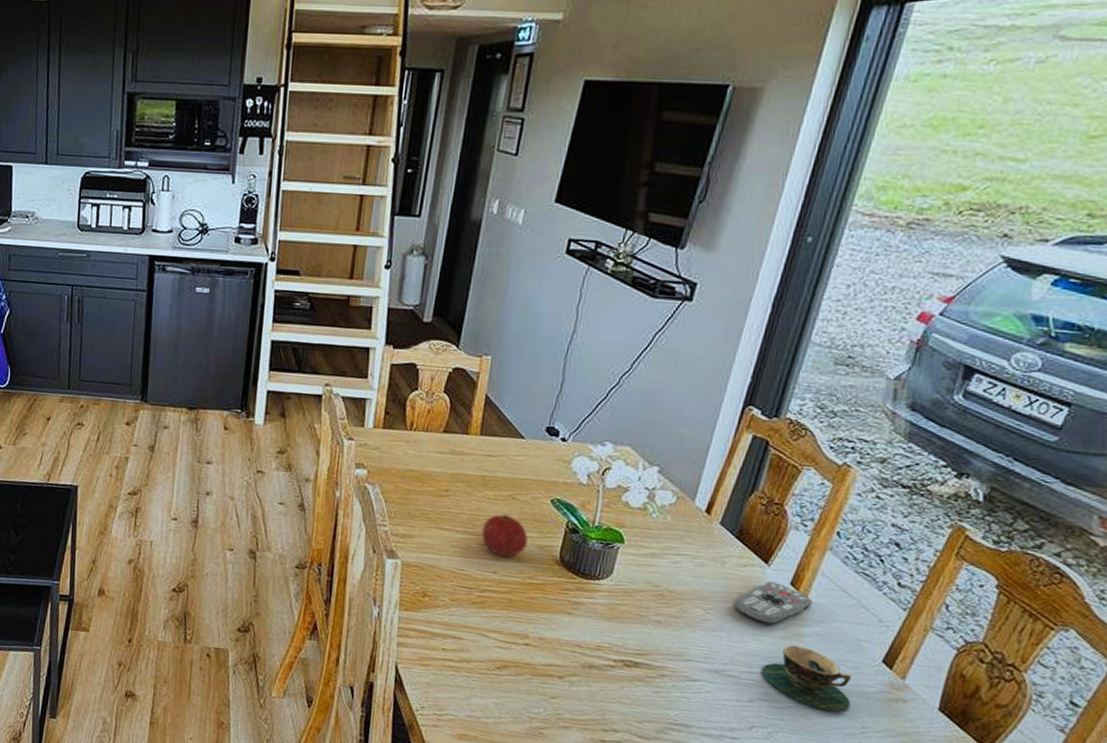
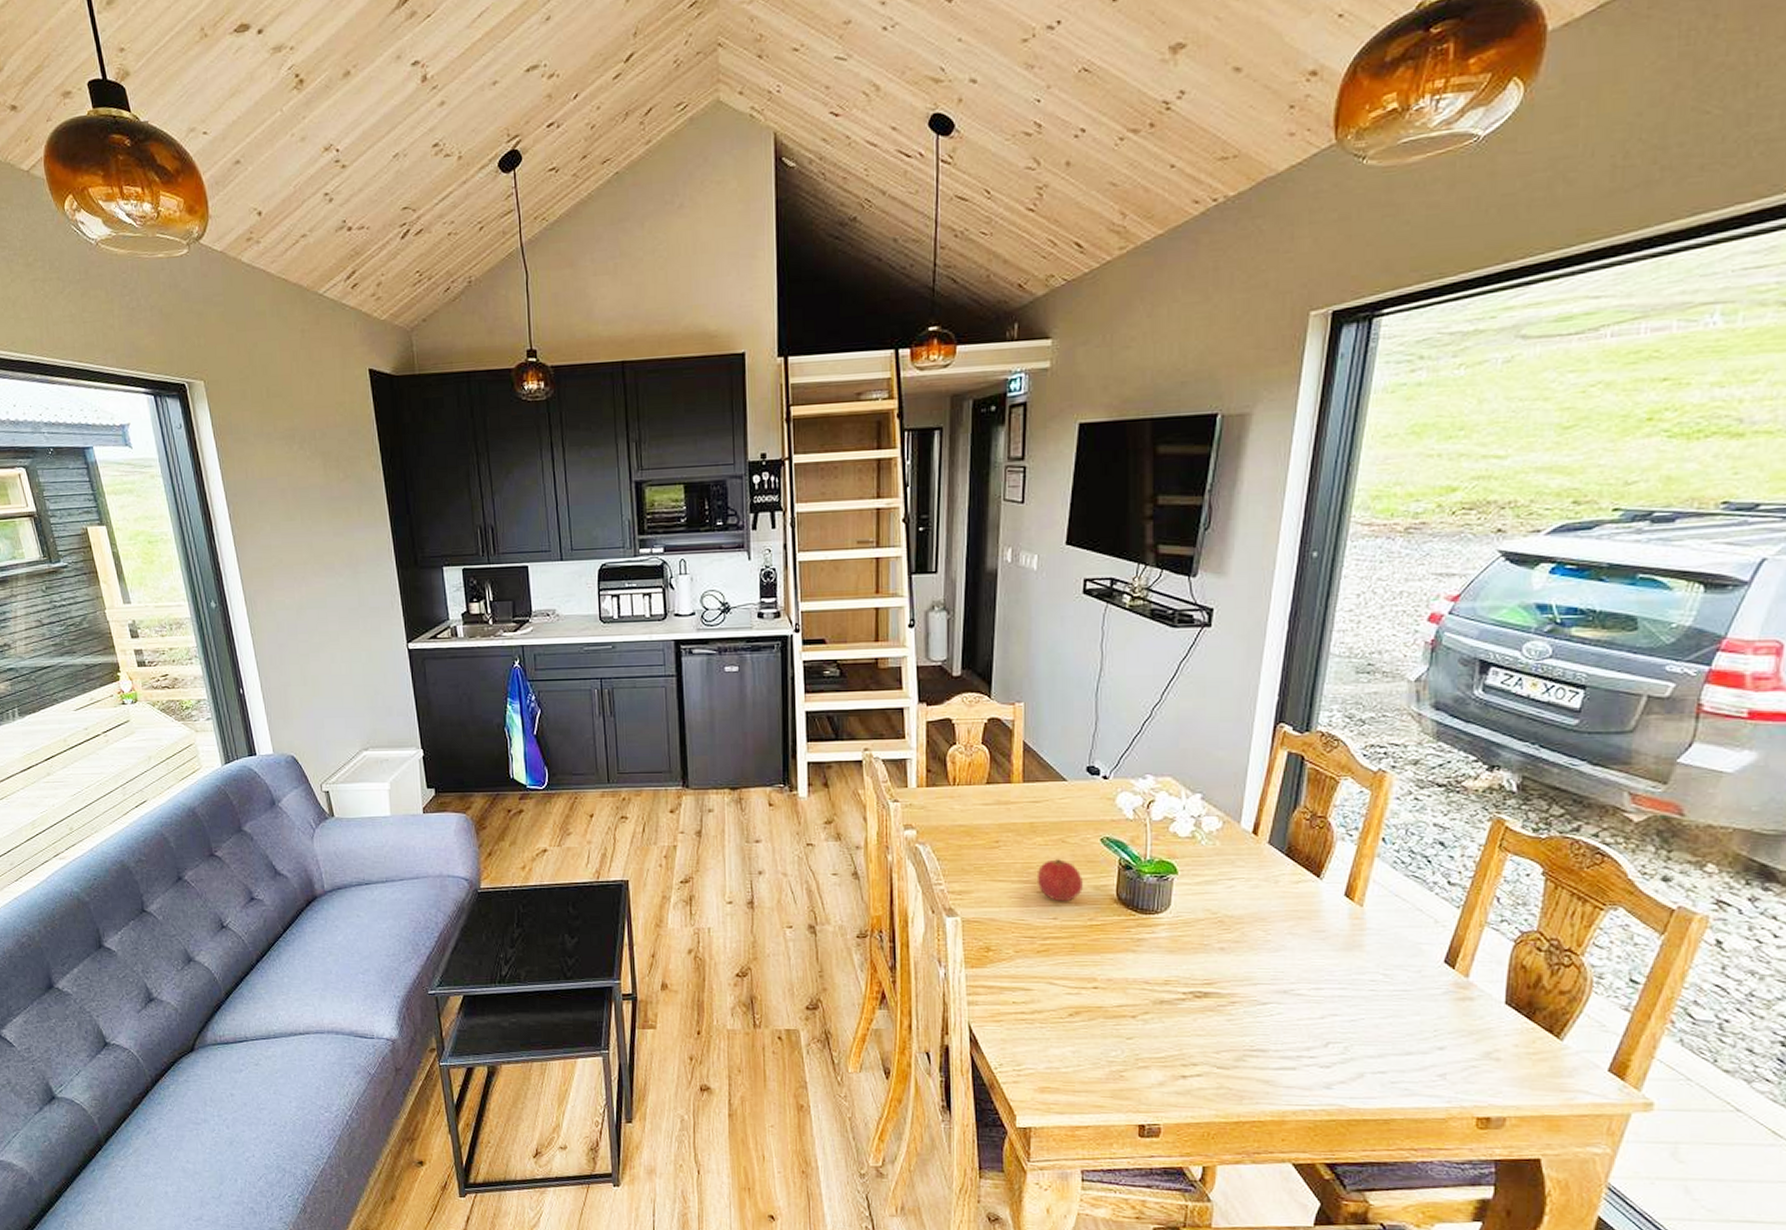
remote control: present [734,581,813,625] -> none [1293,895,1369,939]
teacup: present [762,644,851,712] -> none [1329,956,1420,1018]

